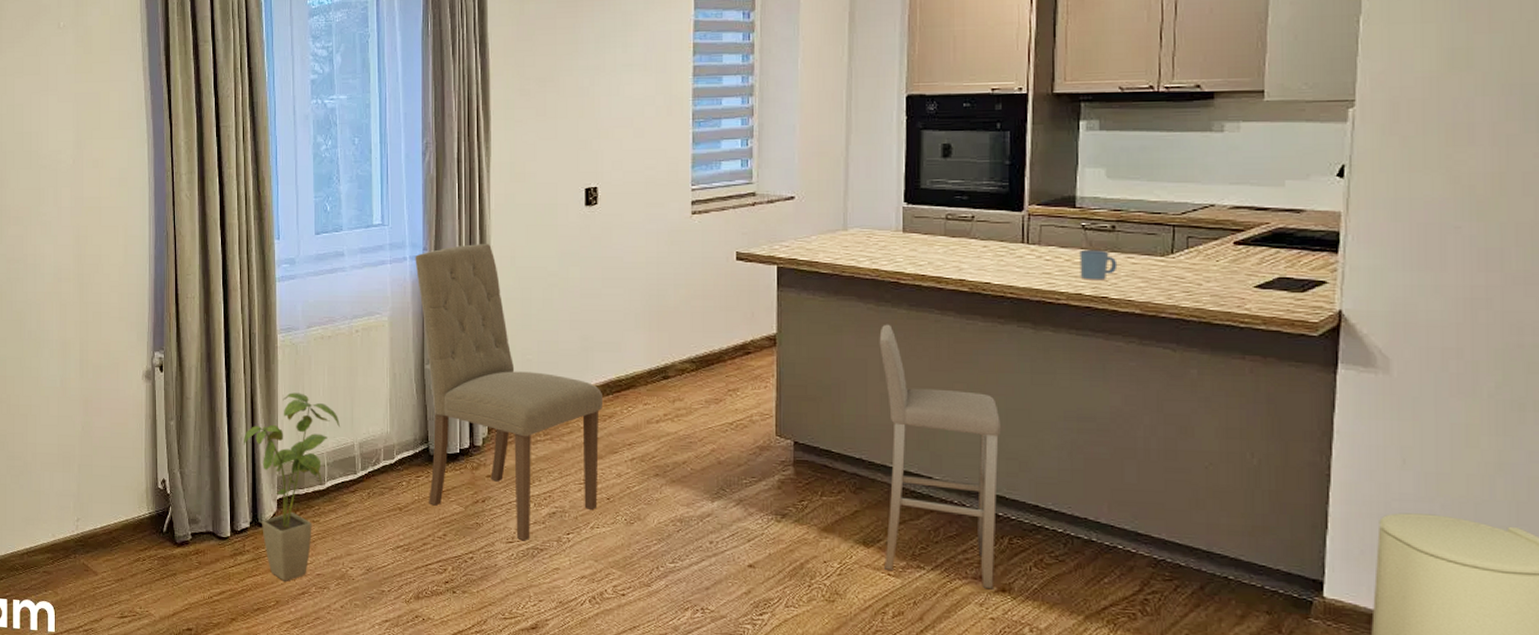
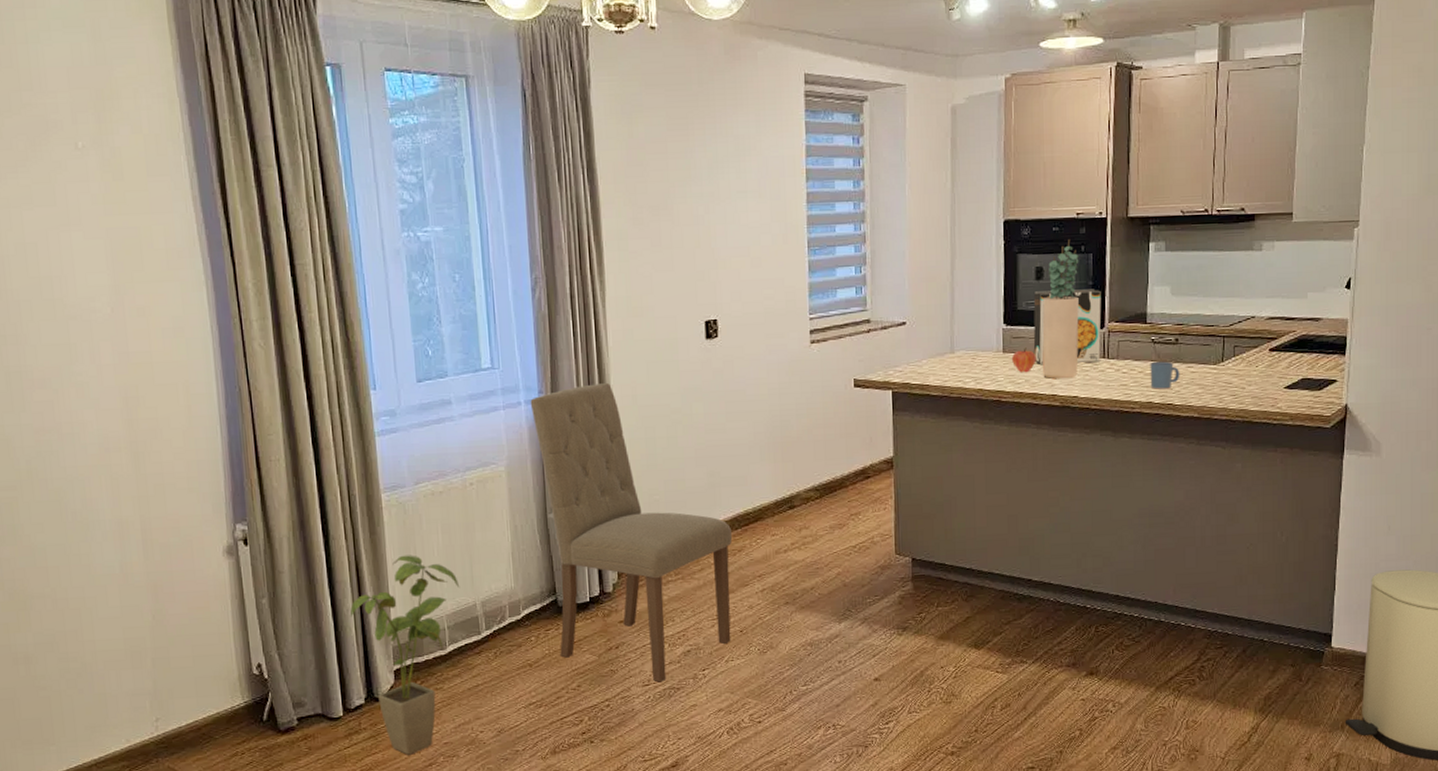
bar stool: present [879,324,1001,590] -> none [984,440,1088,674]
fruit: none [913,228,942,255] -> present [1012,347,1036,373]
cereal box: none [938,168,1020,246] -> present [1033,289,1101,364]
vase: none [948,116,994,264] -> present [1042,239,1079,379]

